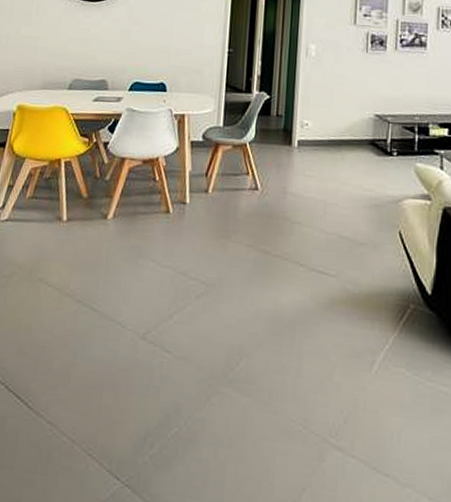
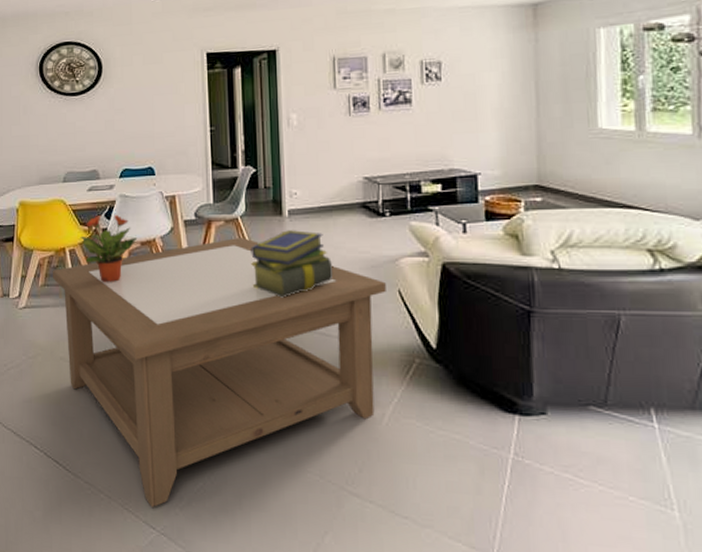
coffee table: none [42,163,387,454] -> present [52,236,386,507]
potted plant: none [78,128,140,201] -> present [80,214,138,283]
stack of books: none [253,161,337,231] -> present [251,230,334,298]

